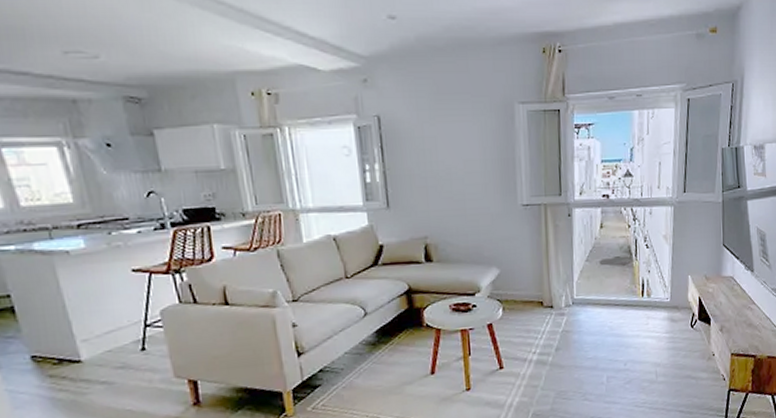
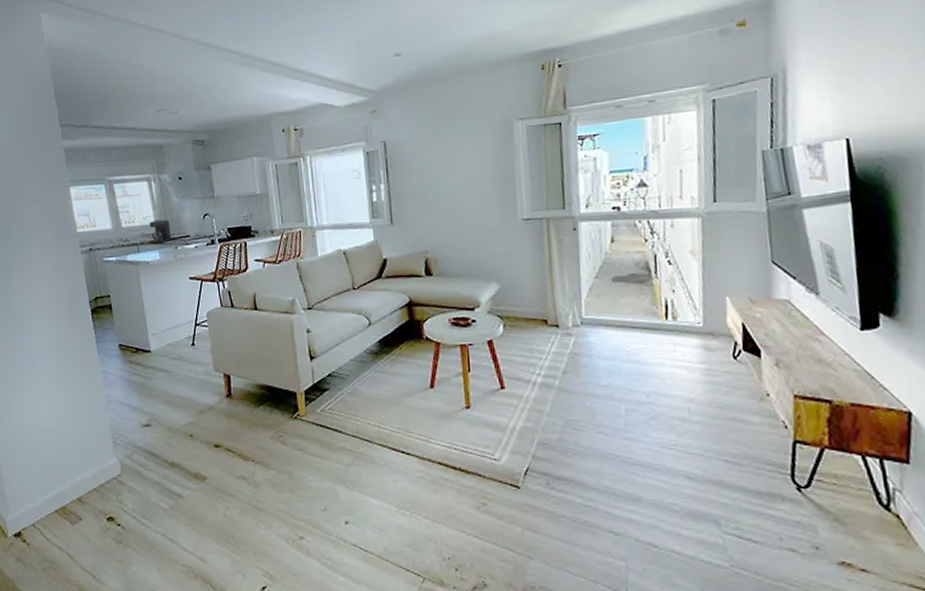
coffee maker: none [65,196,102,228] -> present [149,219,172,244]

